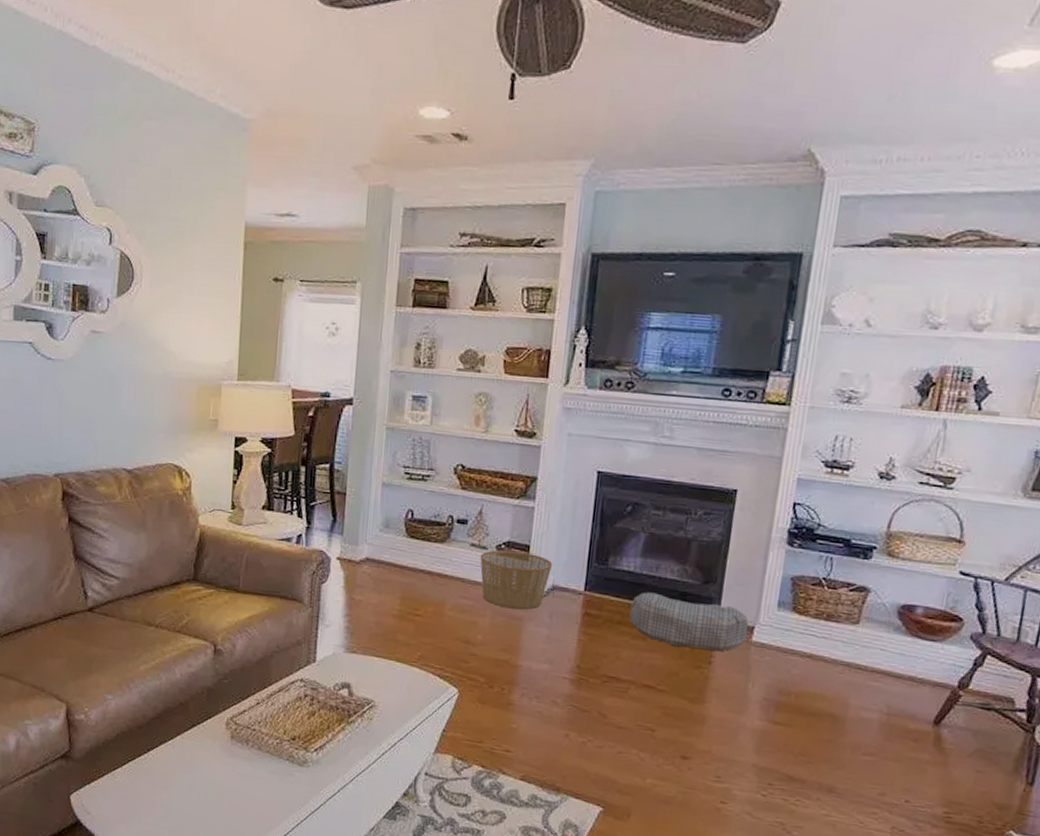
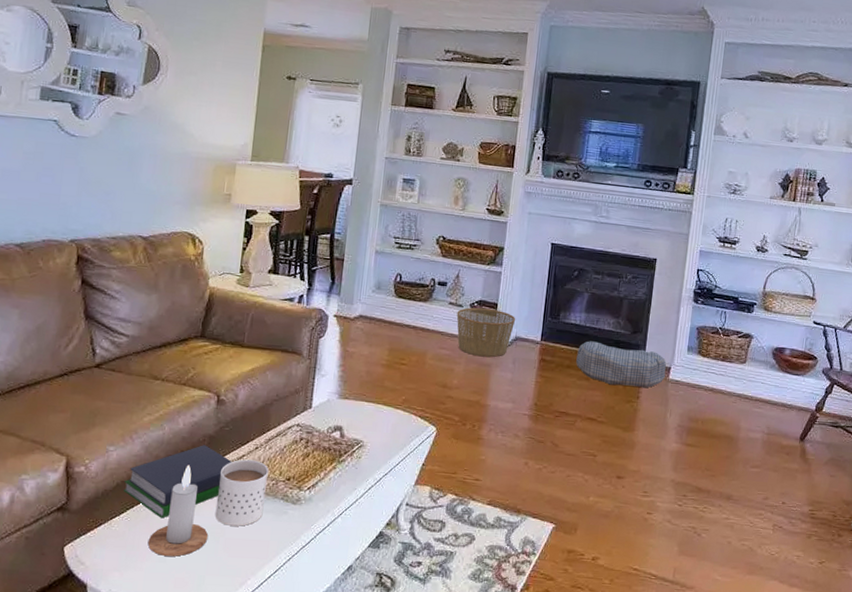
book: none [124,697,233,773] -> present [124,445,232,518]
candle: none [151,718,212,813] -> present [147,465,209,557]
mug: none [217,714,272,786] -> present [215,459,269,526]

